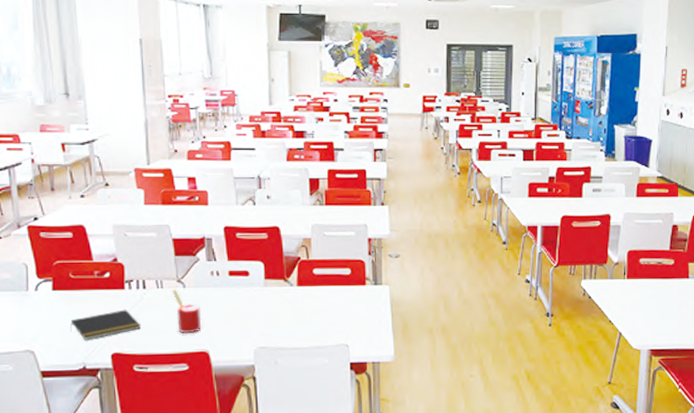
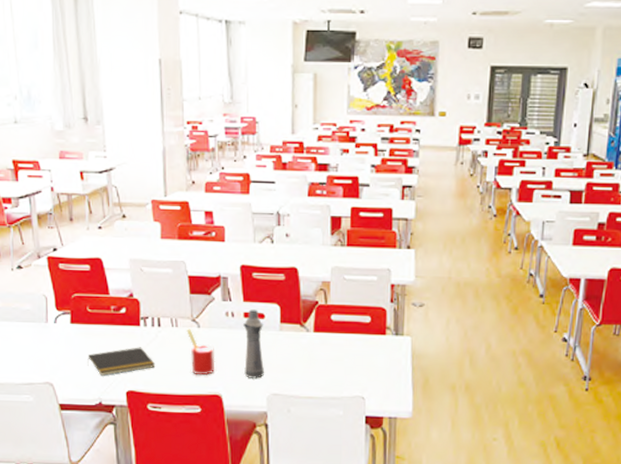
bottle: none [228,267,251,334] -> present [243,309,265,379]

